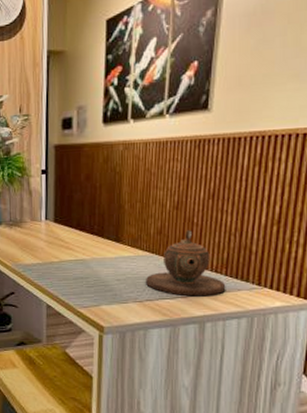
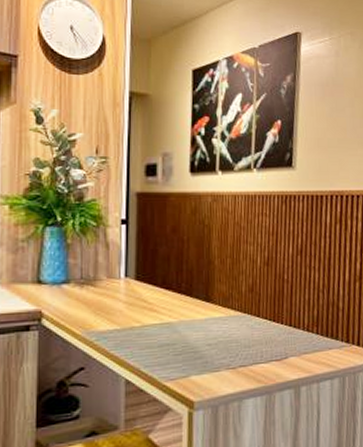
teapot: present [145,230,226,297] -> none [237,287,318,359]

